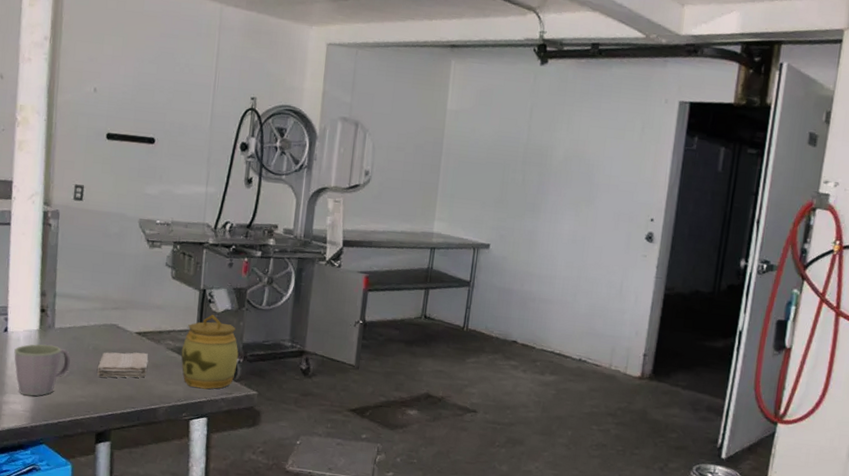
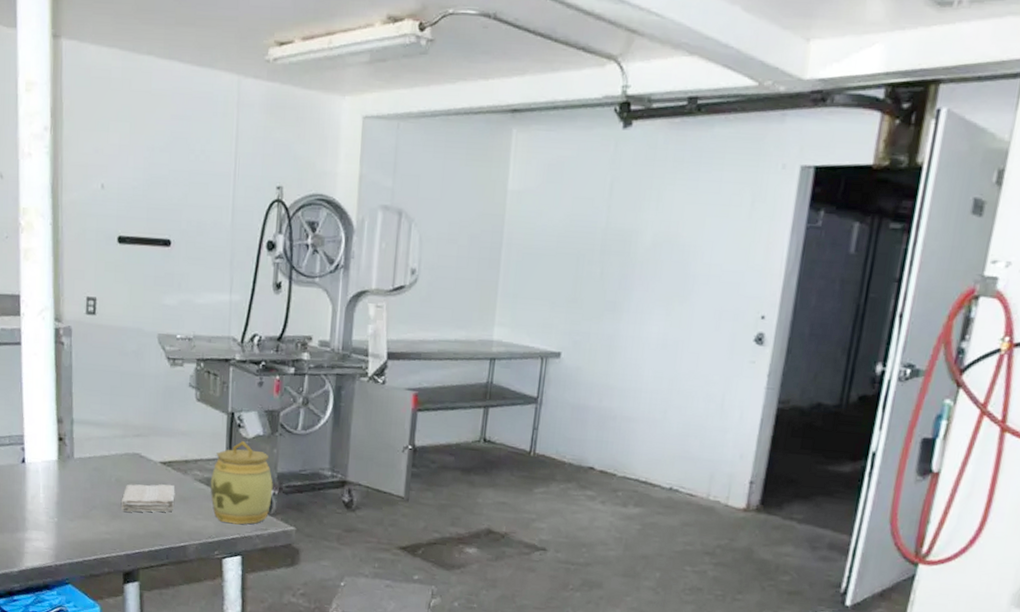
mug: present [14,344,71,396] -> none [33,476,92,533]

